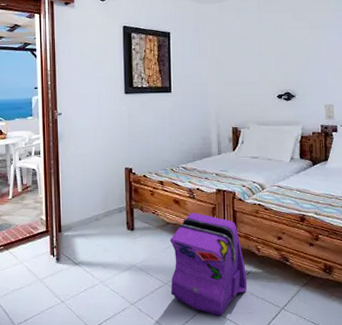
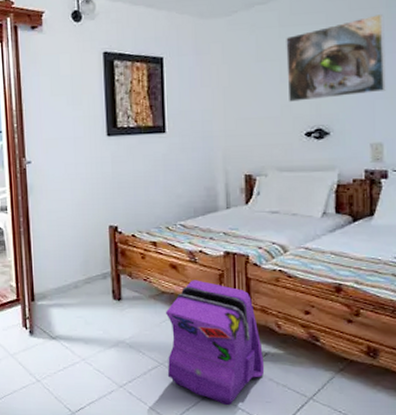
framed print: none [263,6,336,71] -> present [286,13,387,102]

